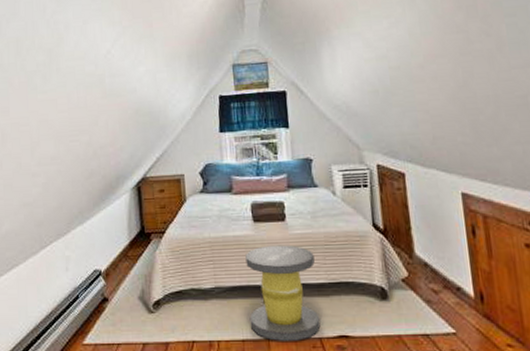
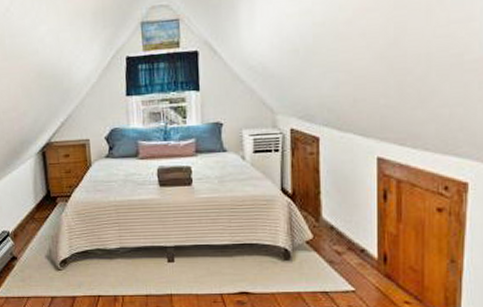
stool: present [245,245,321,341] -> none [150,208,222,296]

